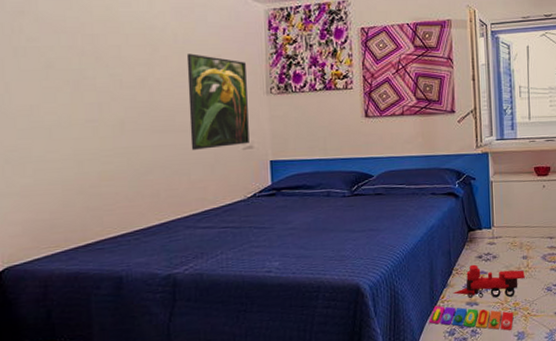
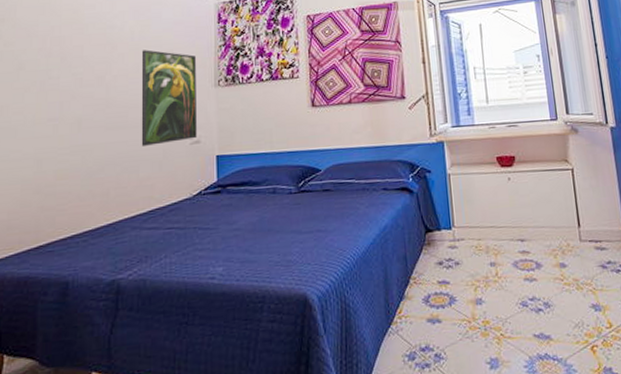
knob puzzle: present [429,305,514,331] -> none [385,322,484,356]
toy train: present [452,264,525,298] -> none [411,272,495,314]

